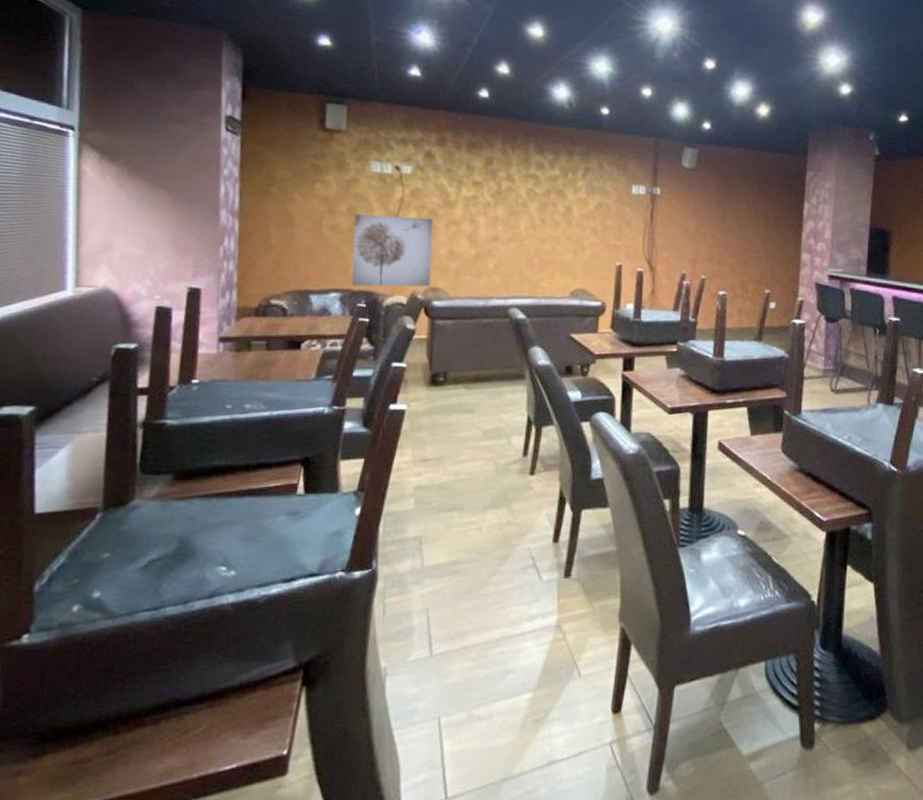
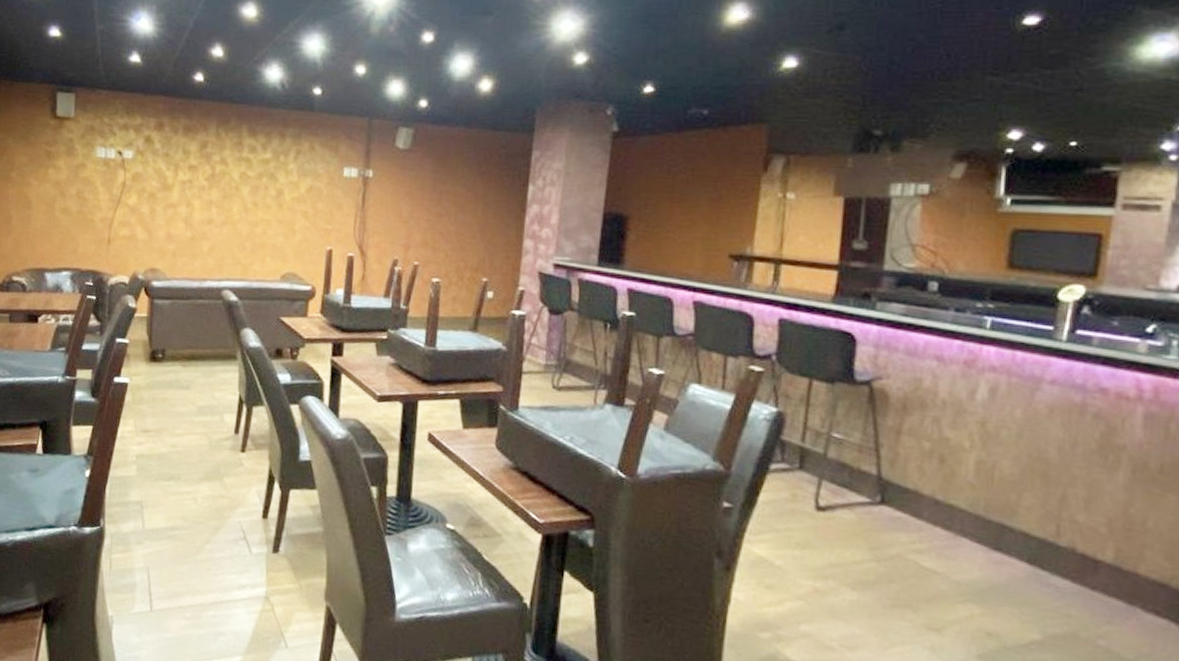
wall art: present [351,214,433,287] -> none [80,198,152,268]

